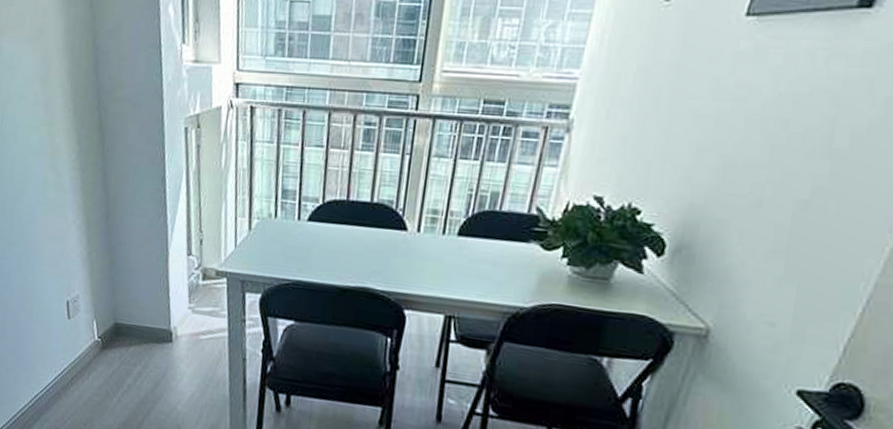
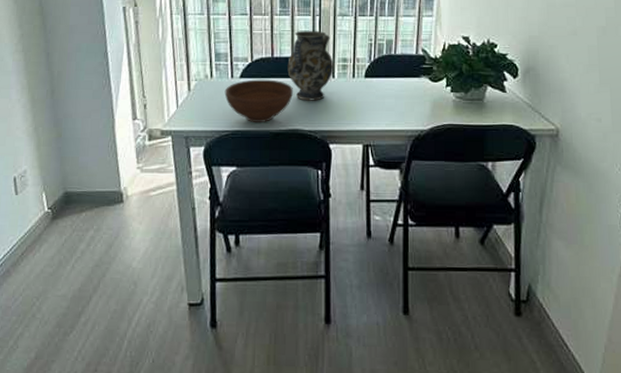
bowl: none [288,224,368,276] -> present [224,79,293,123]
ewer: none [364,171,421,258] -> present [287,30,334,101]

